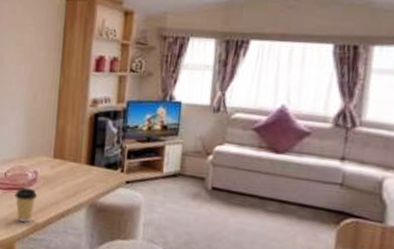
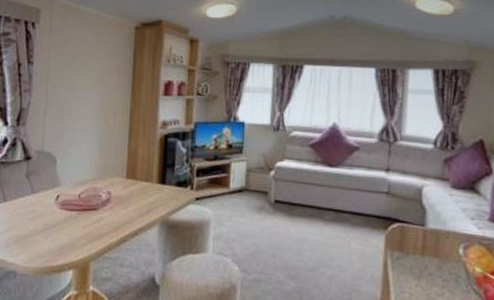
coffee cup: present [15,187,38,222] -> none [89,207,112,242]

